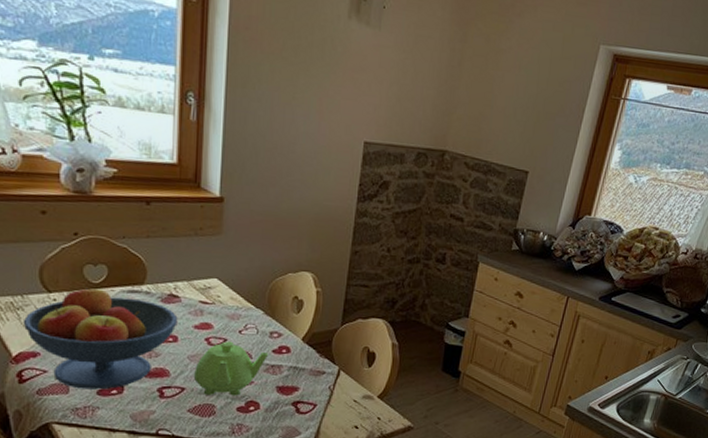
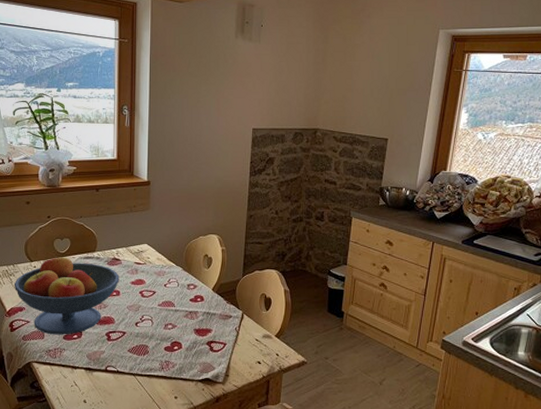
teapot: present [194,341,268,396] -> none [132,293,186,338]

